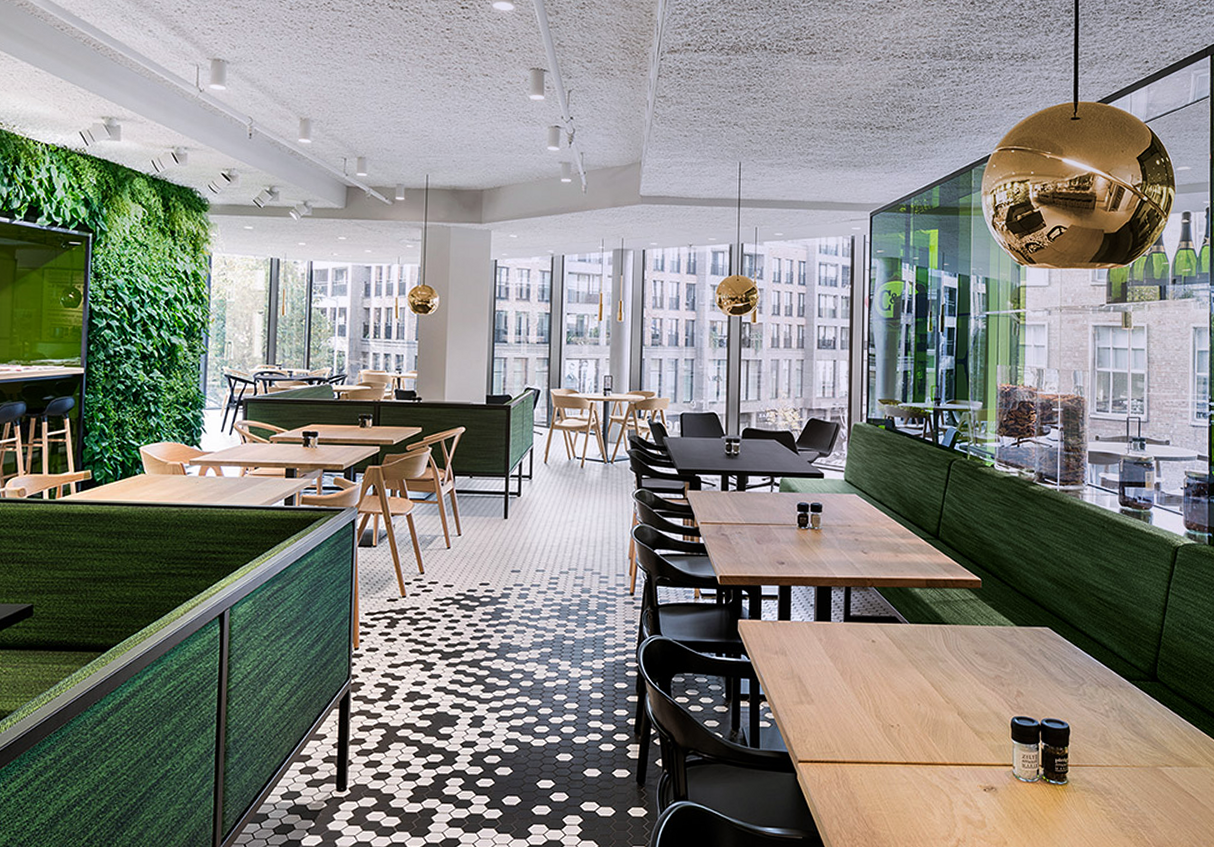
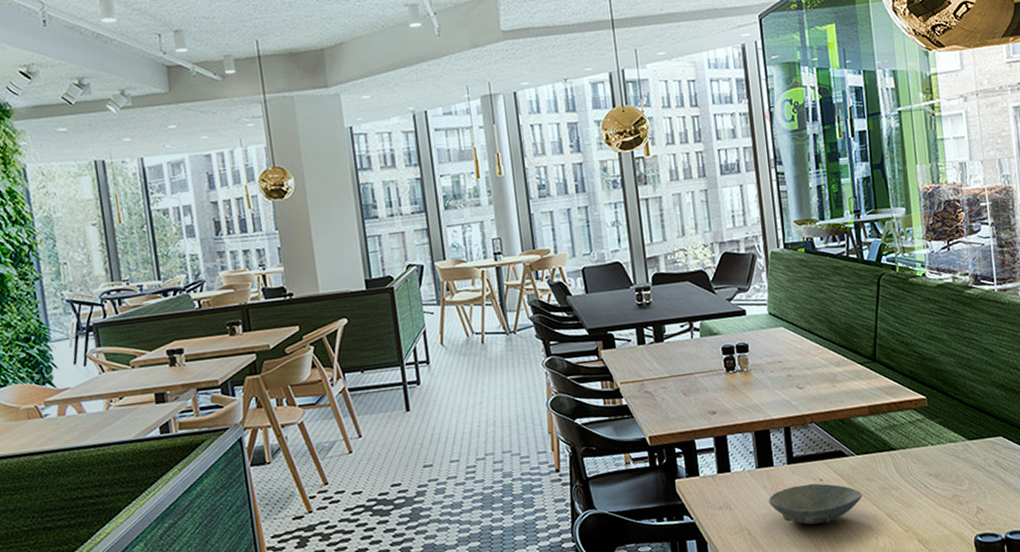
bowl: none [821,643,910,683] -> present [768,483,862,525]

